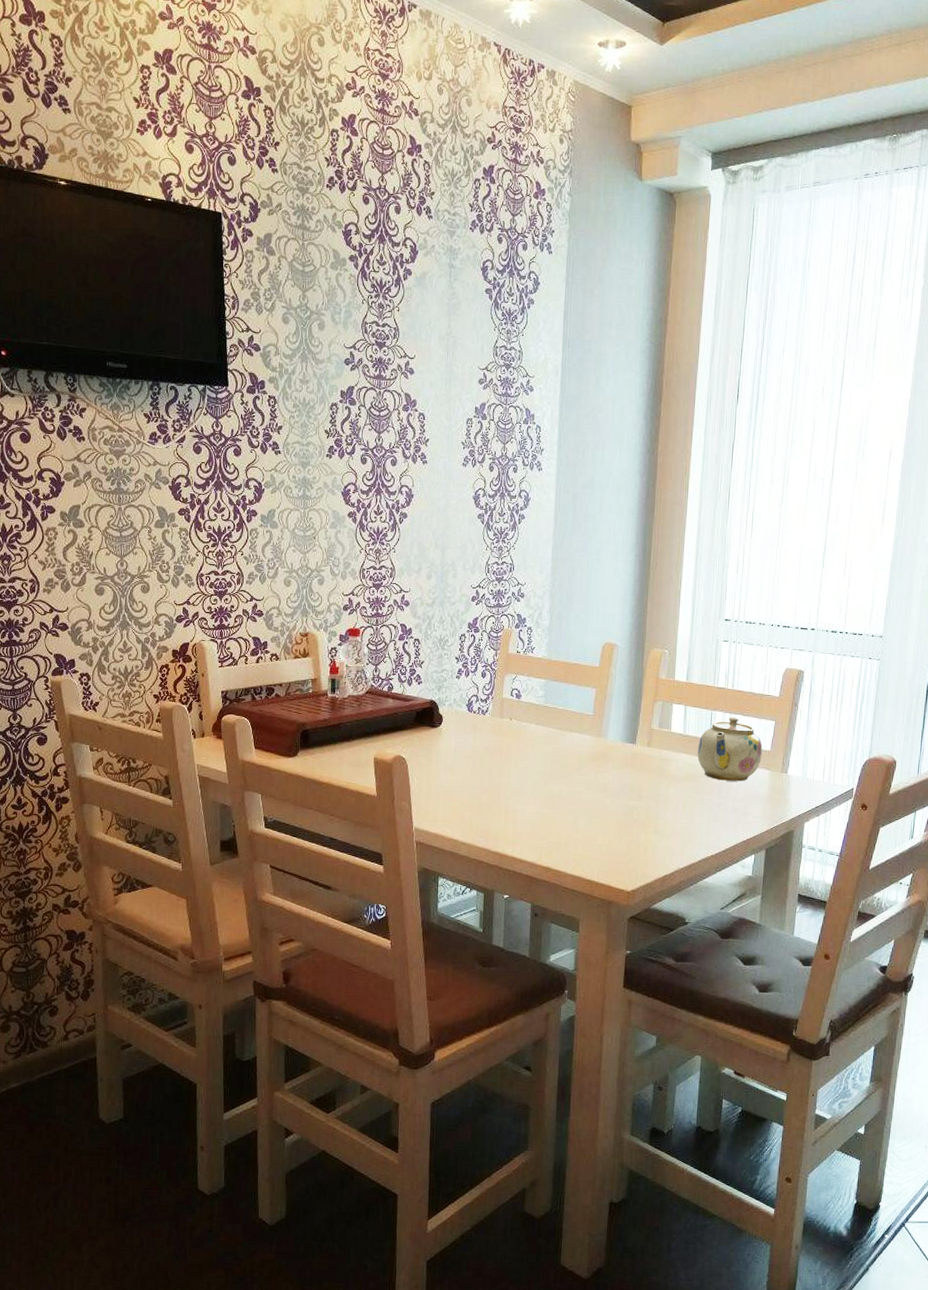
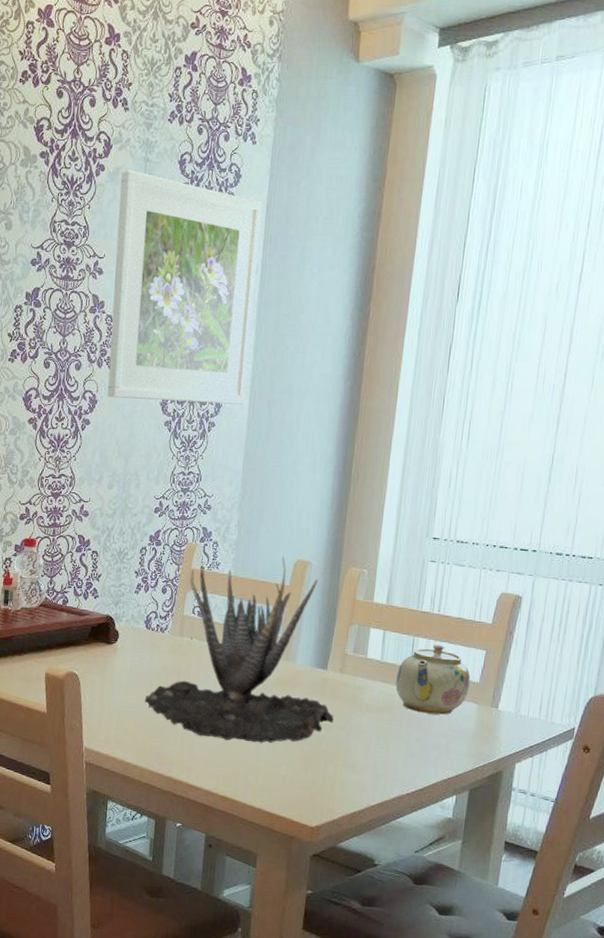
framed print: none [422,274,560,498] -> present [107,169,262,405]
plant: none [469,639,644,815] -> present [144,556,334,743]

